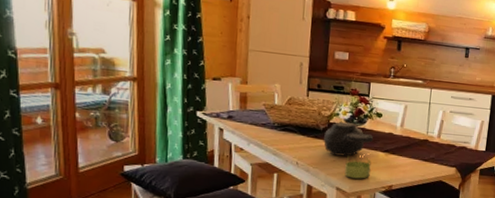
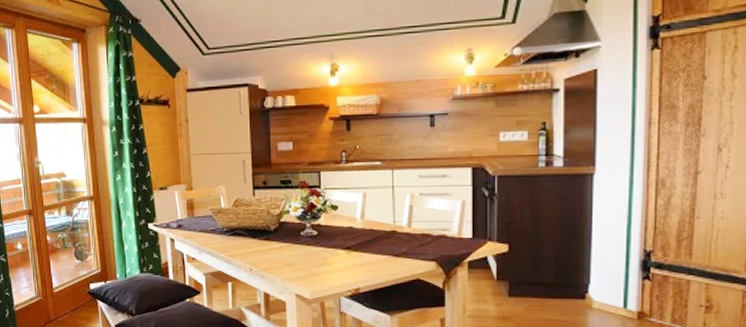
teapot: present [324,121,369,157] -> none [276,219,324,258]
jar: present [344,133,374,179] -> none [301,231,332,283]

